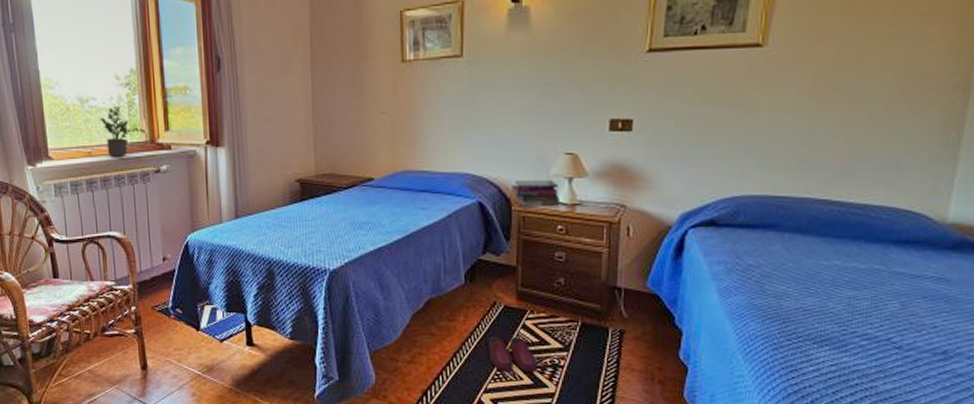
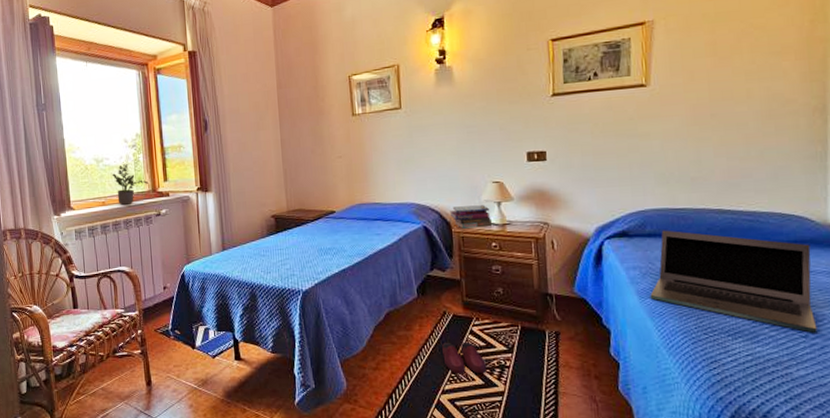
laptop: none [732,220,923,344] -> present [650,230,818,333]

